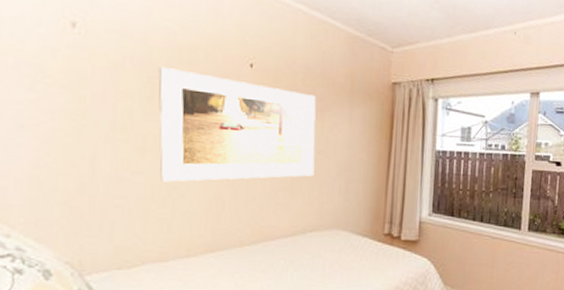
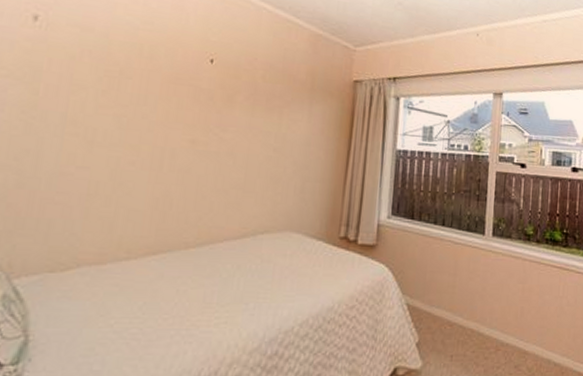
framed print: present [158,67,317,182] -> none [106,61,276,179]

